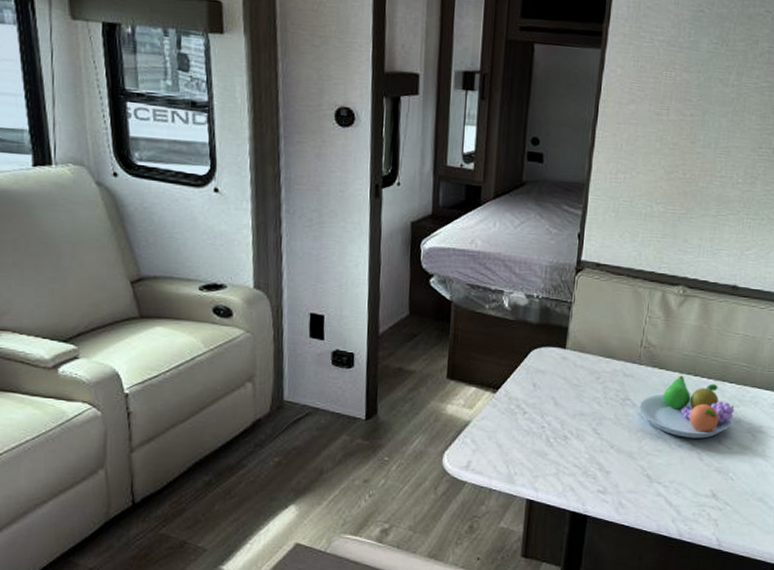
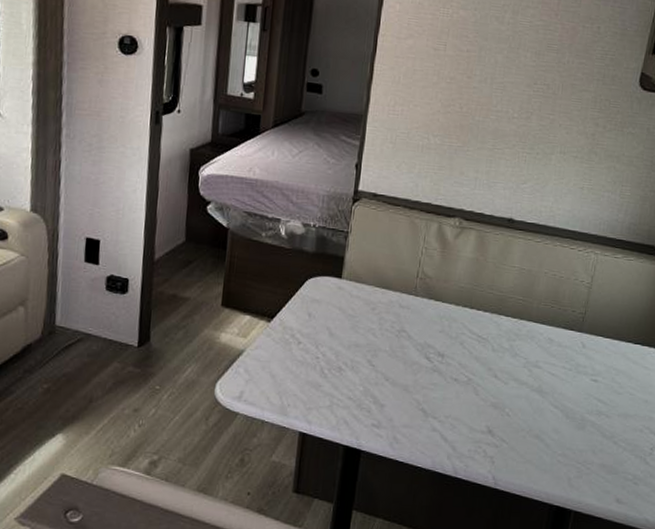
fruit bowl: present [639,375,735,439] -> none [414,308,511,373]

